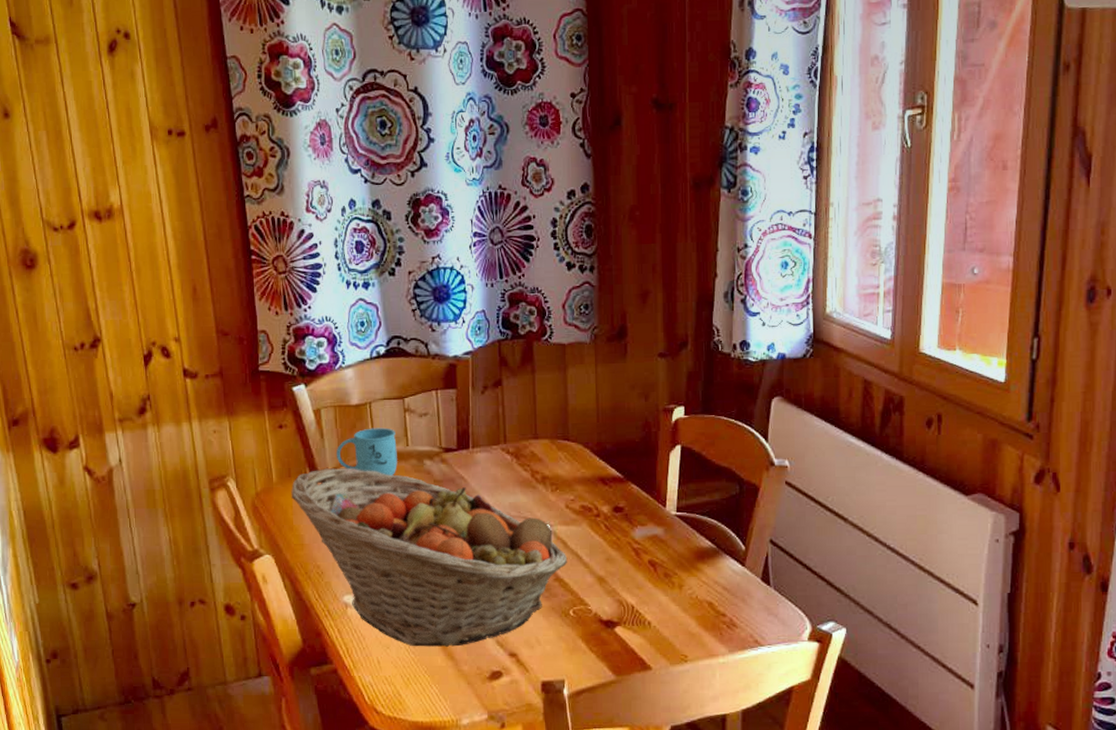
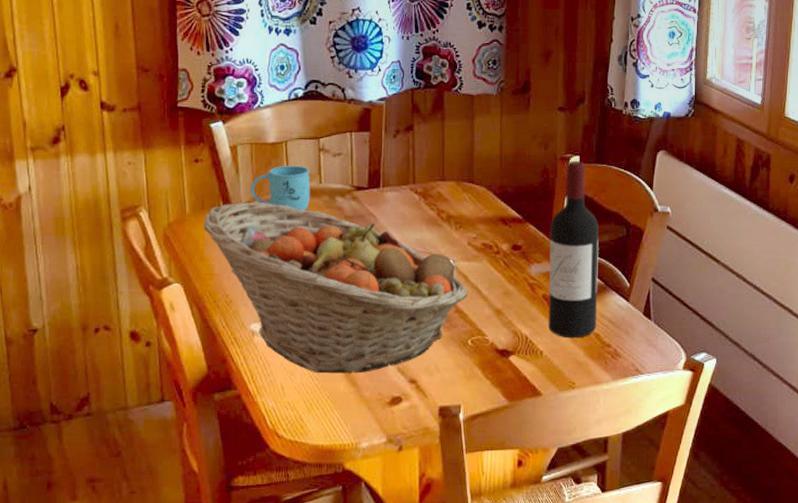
wine bottle: none [654,412,710,607] -> present [548,161,599,338]

